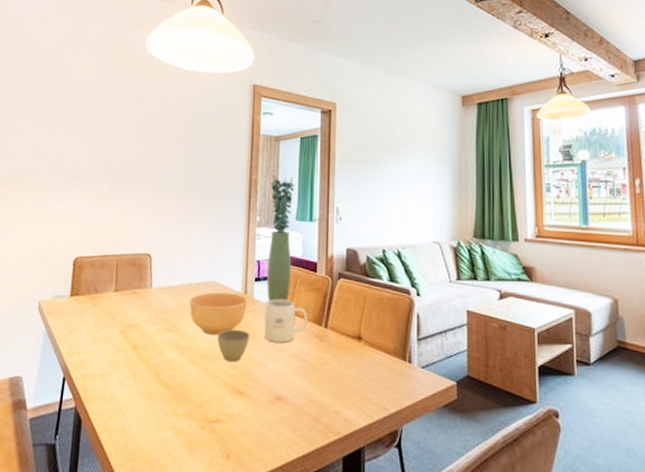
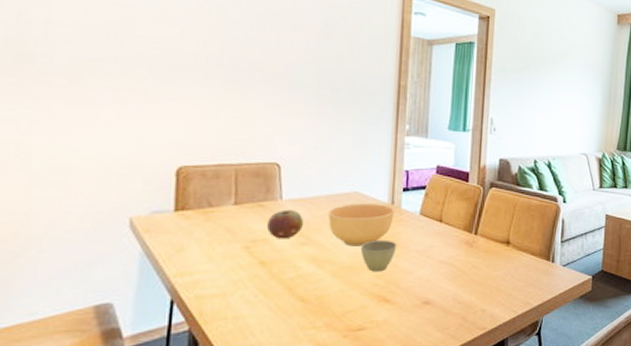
fruit: none [139,297,170,325] -> present [267,209,304,239]
mug: present [264,299,308,343] -> none [412,209,459,251]
vase: present [267,174,295,302] -> none [415,80,448,212]

